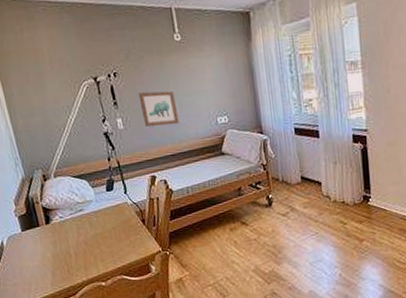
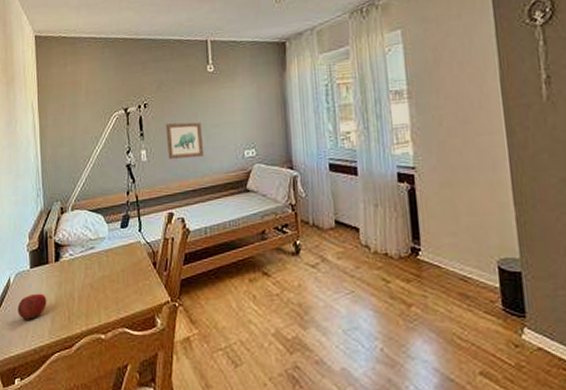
apple: none [16,252,45,276] -> present [18,293,47,320]

